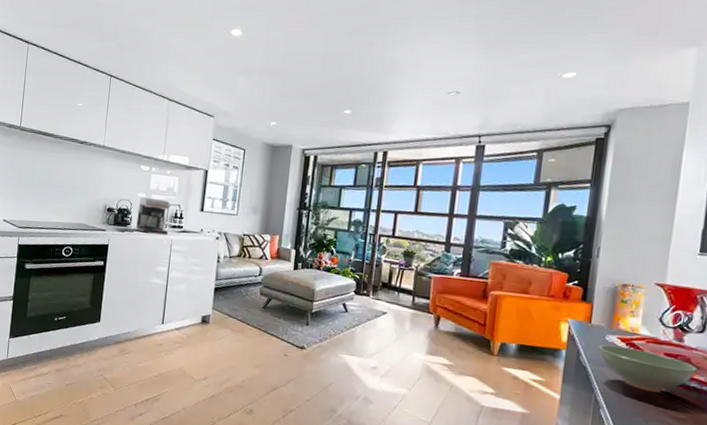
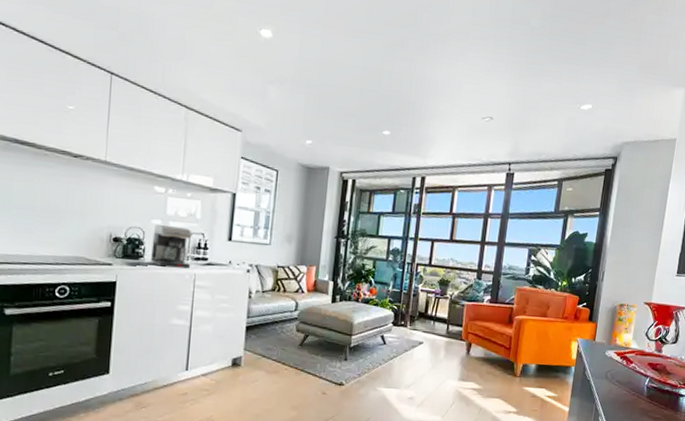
bowl: present [599,344,697,393] -> none [600,359,670,397]

